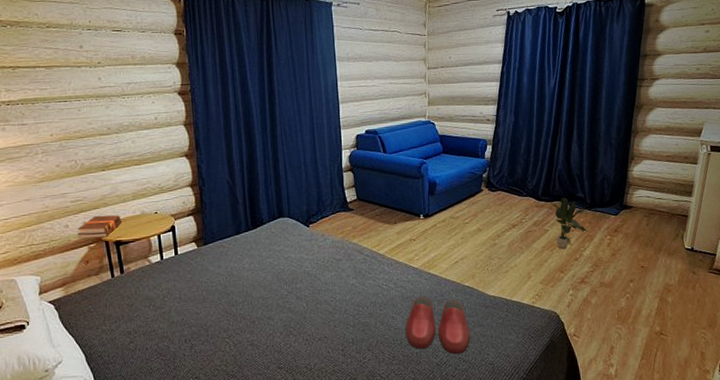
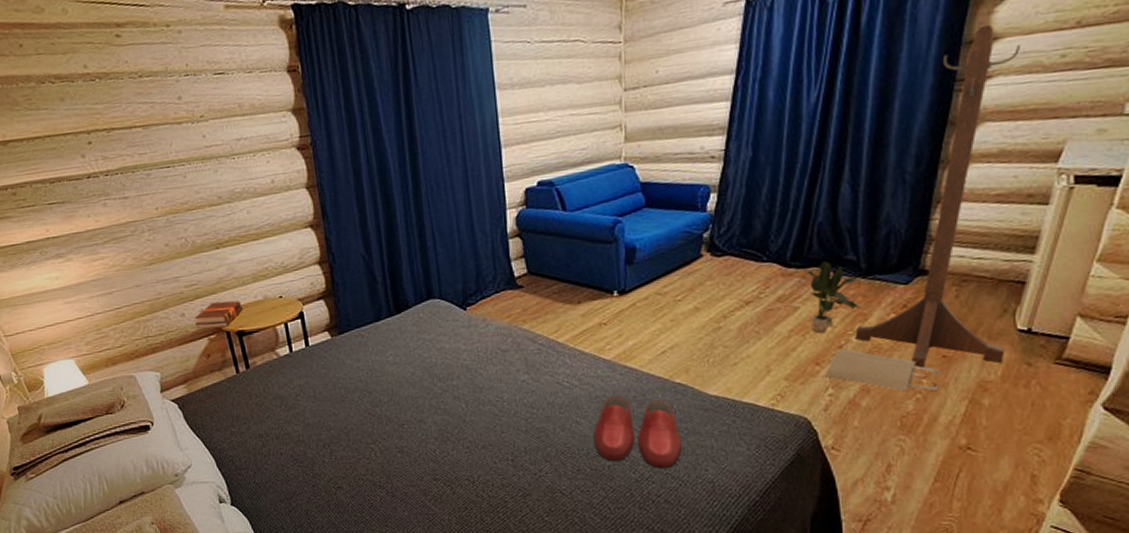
tote bag: none [567,260,641,293] -> present [825,348,941,392]
coat rack: none [585,45,679,276] -> present [855,24,1022,369]

